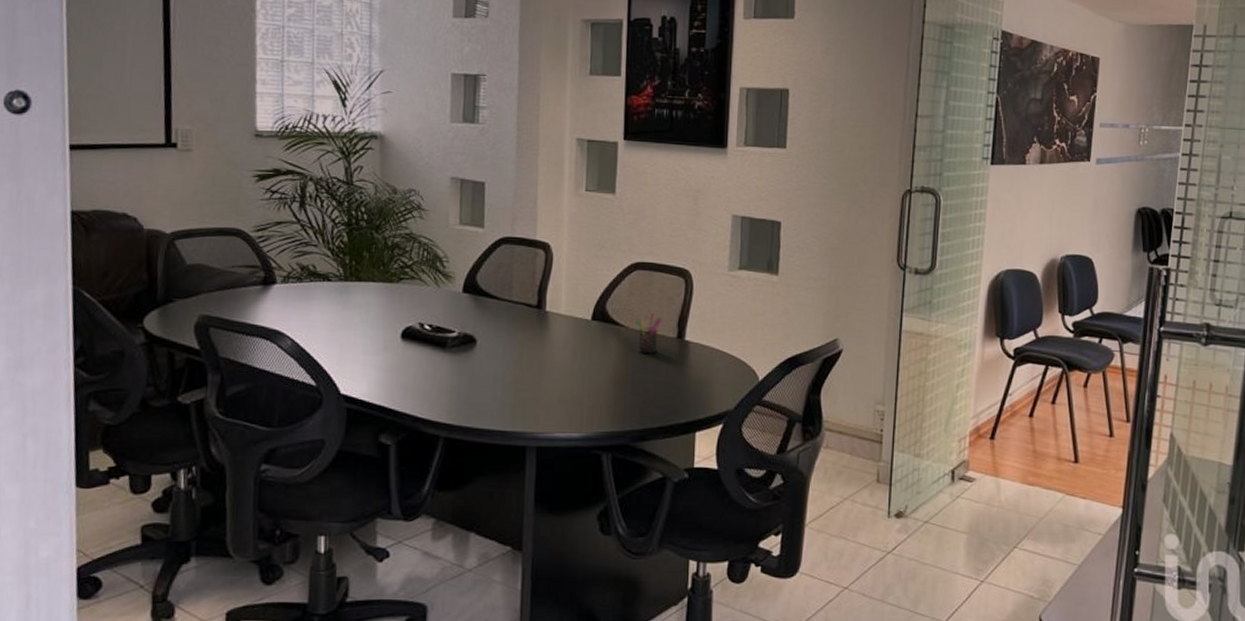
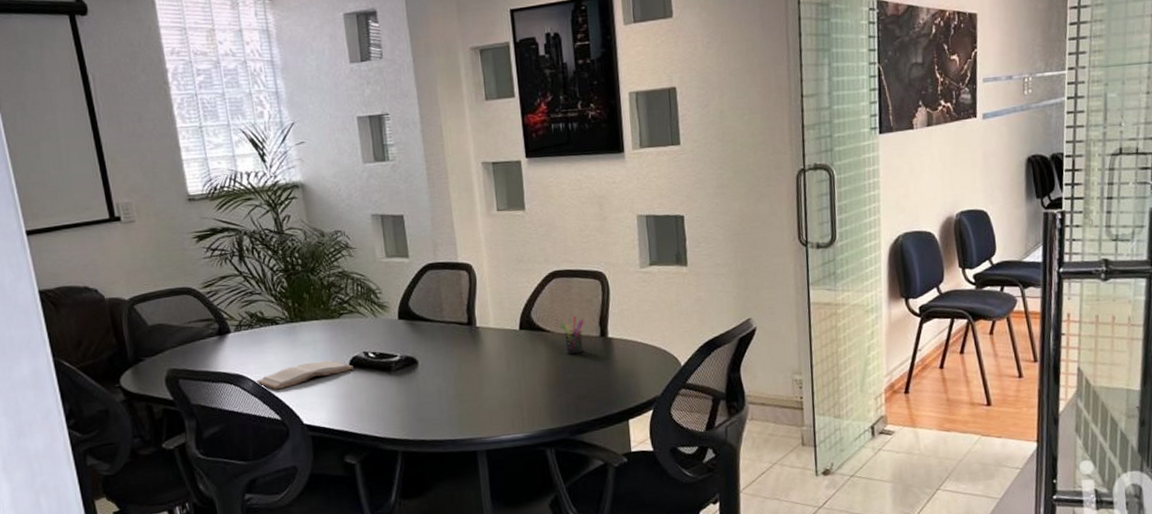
book: none [296,326,405,353] -> present [256,360,354,390]

